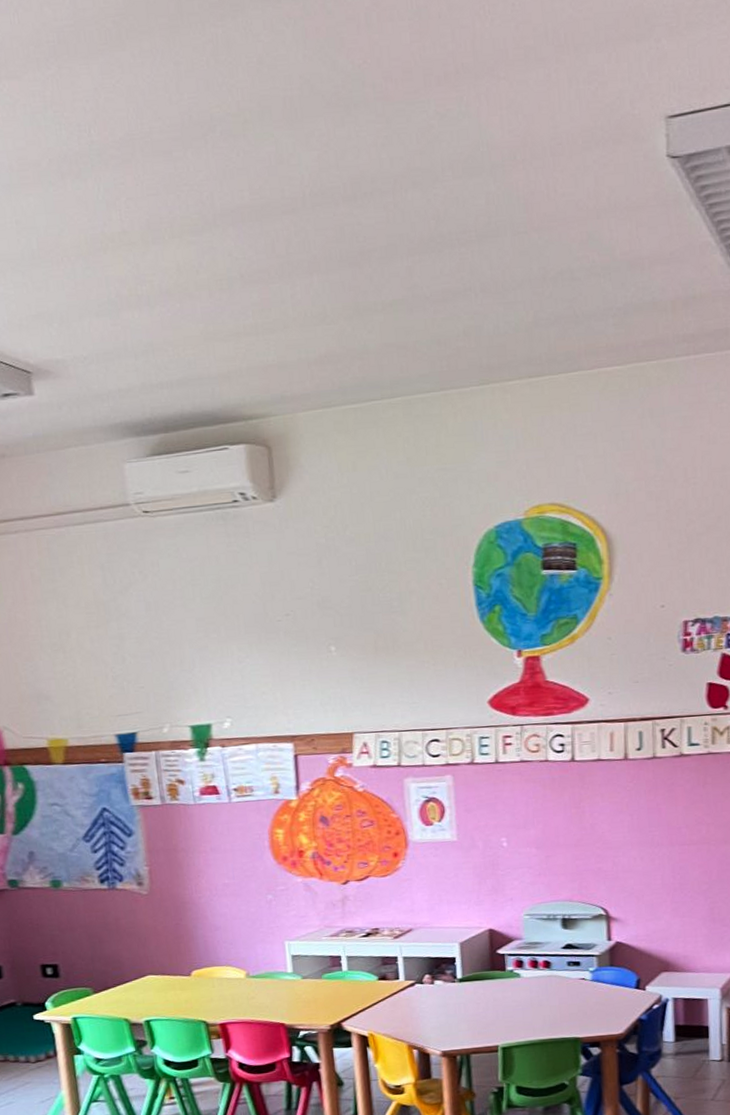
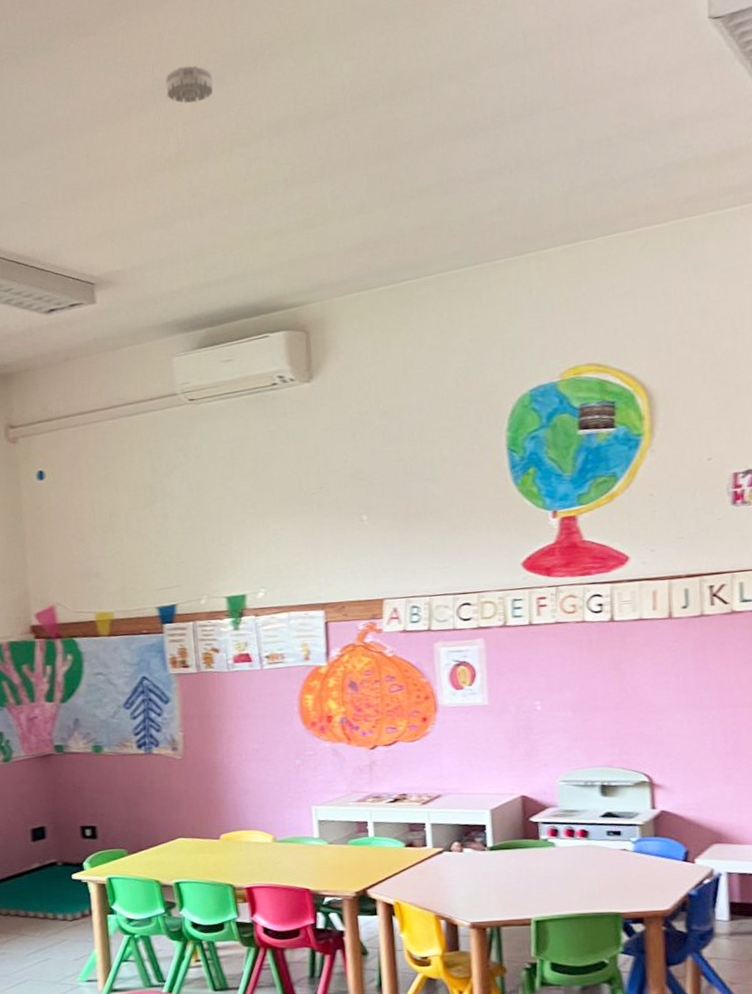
smoke detector: none [104,132,160,176] -> present [165,65,214,103]

